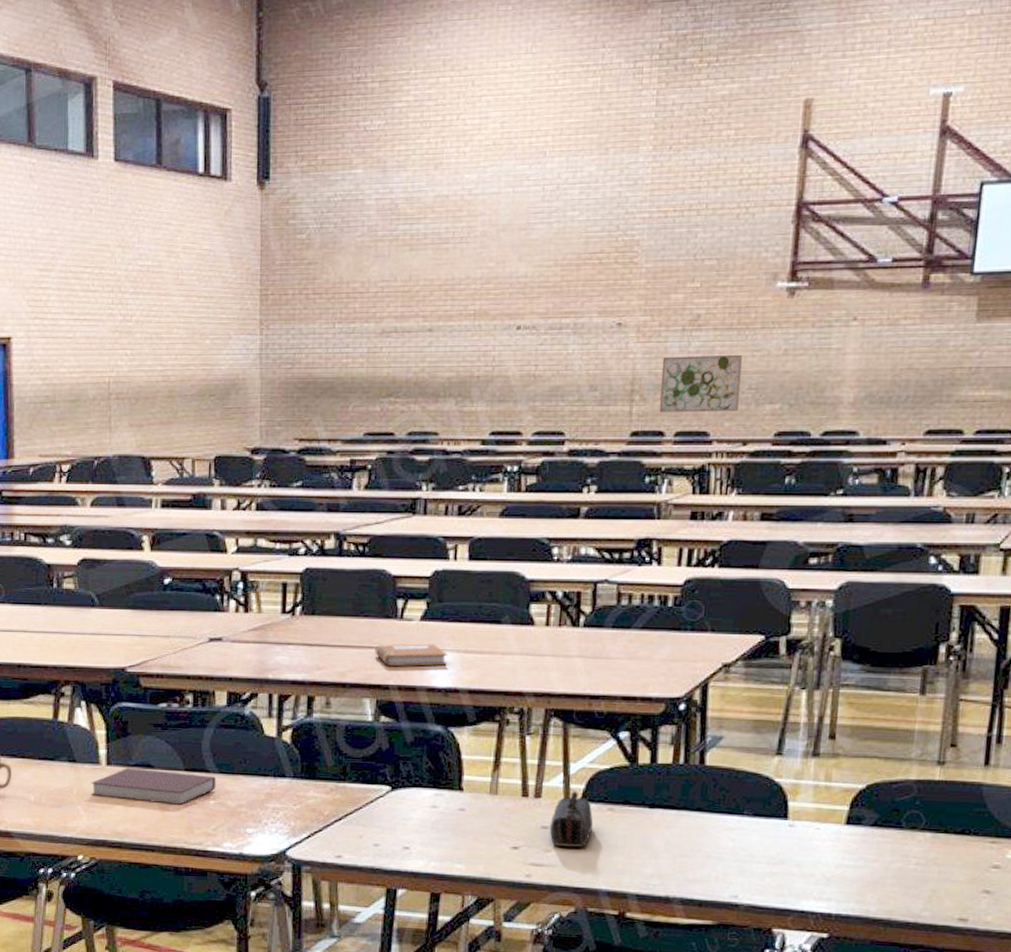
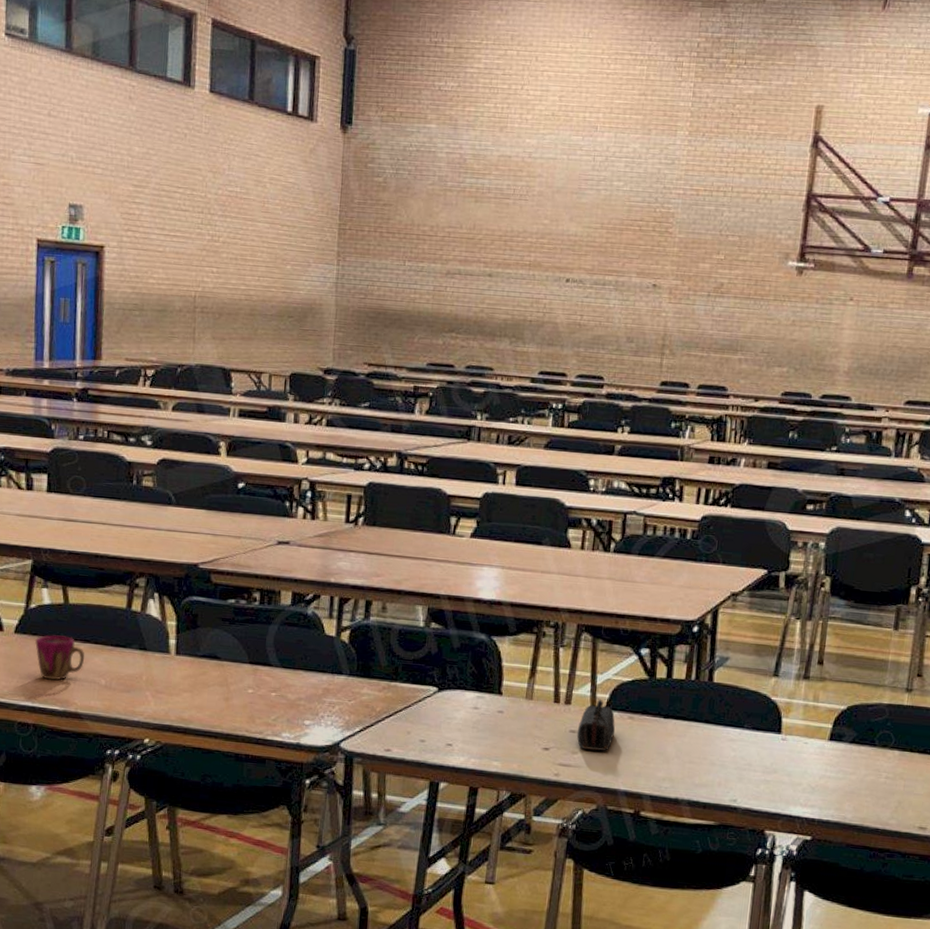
notebook: present [91,767,217,805] -> none [159,658,279,695]
notebook: present [375,643,448,667] -> none [428,557,494,580]
wall art: present [659,354,742,413] -> none [686,317,757,371]

